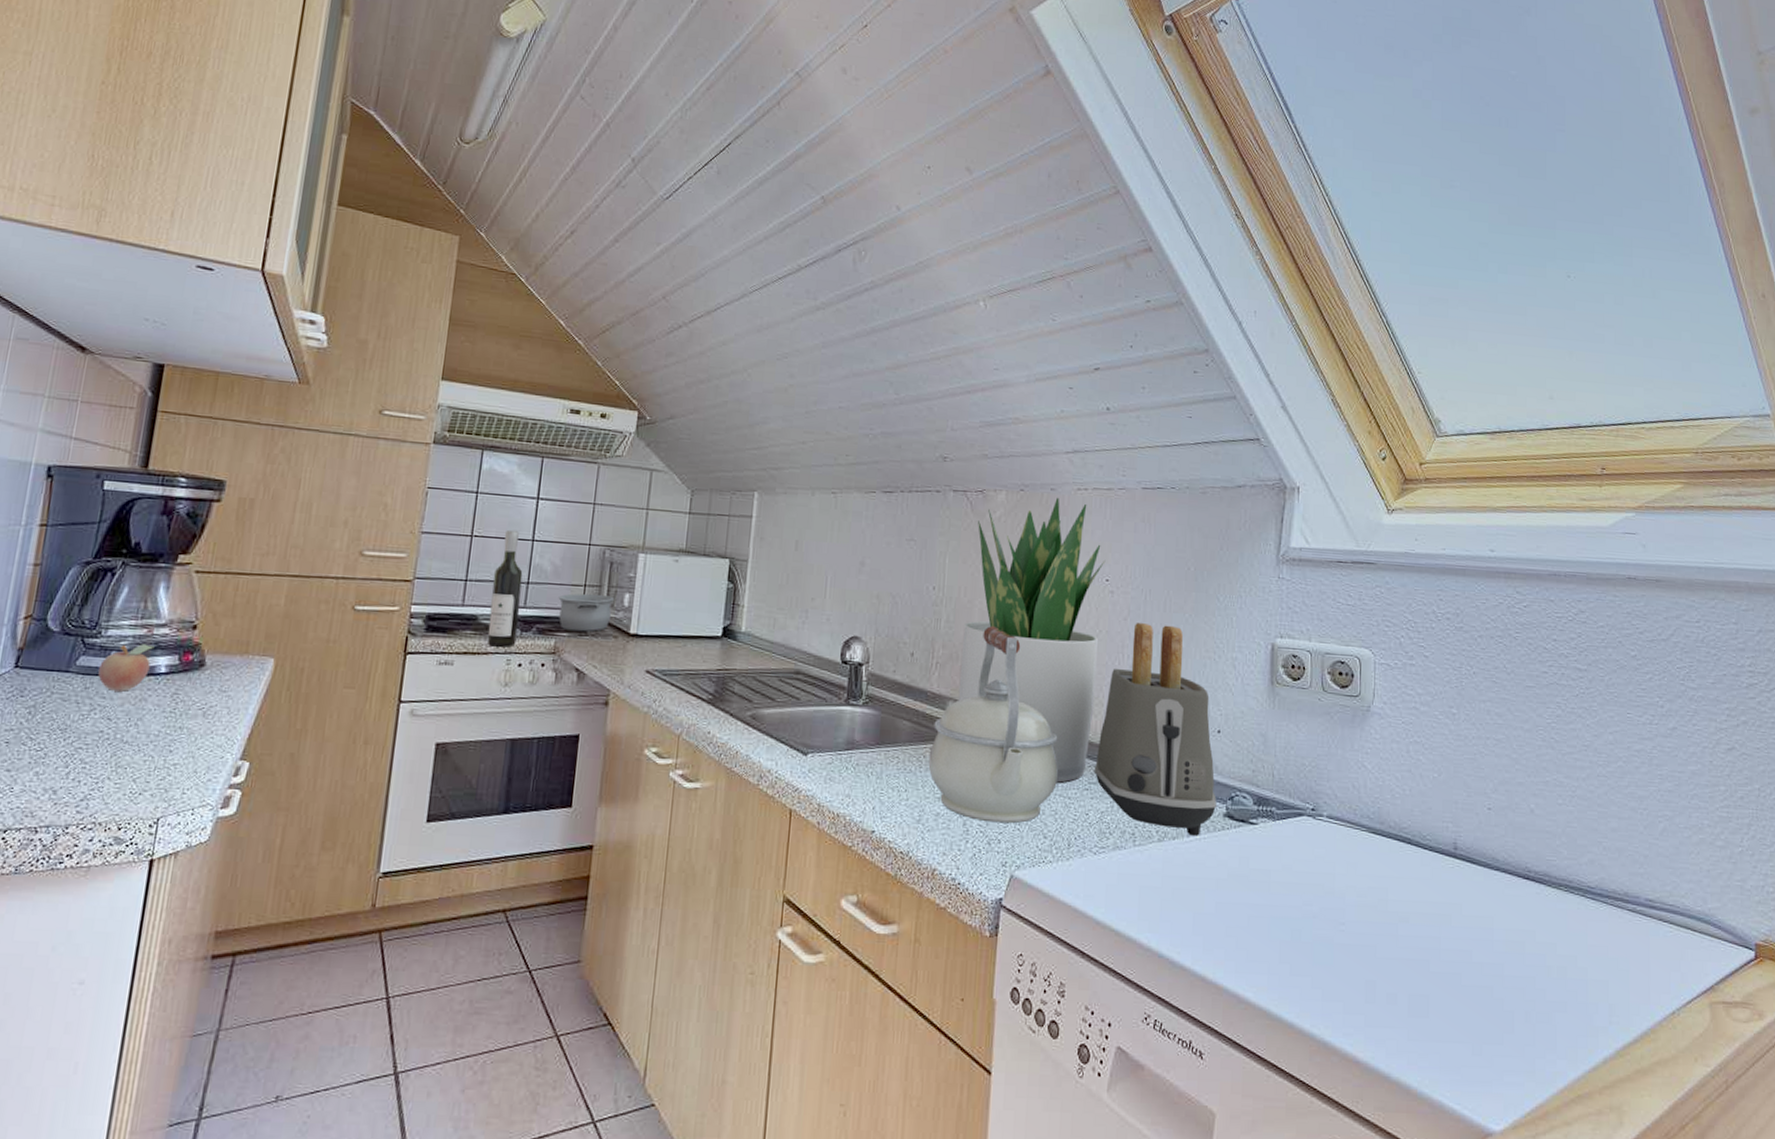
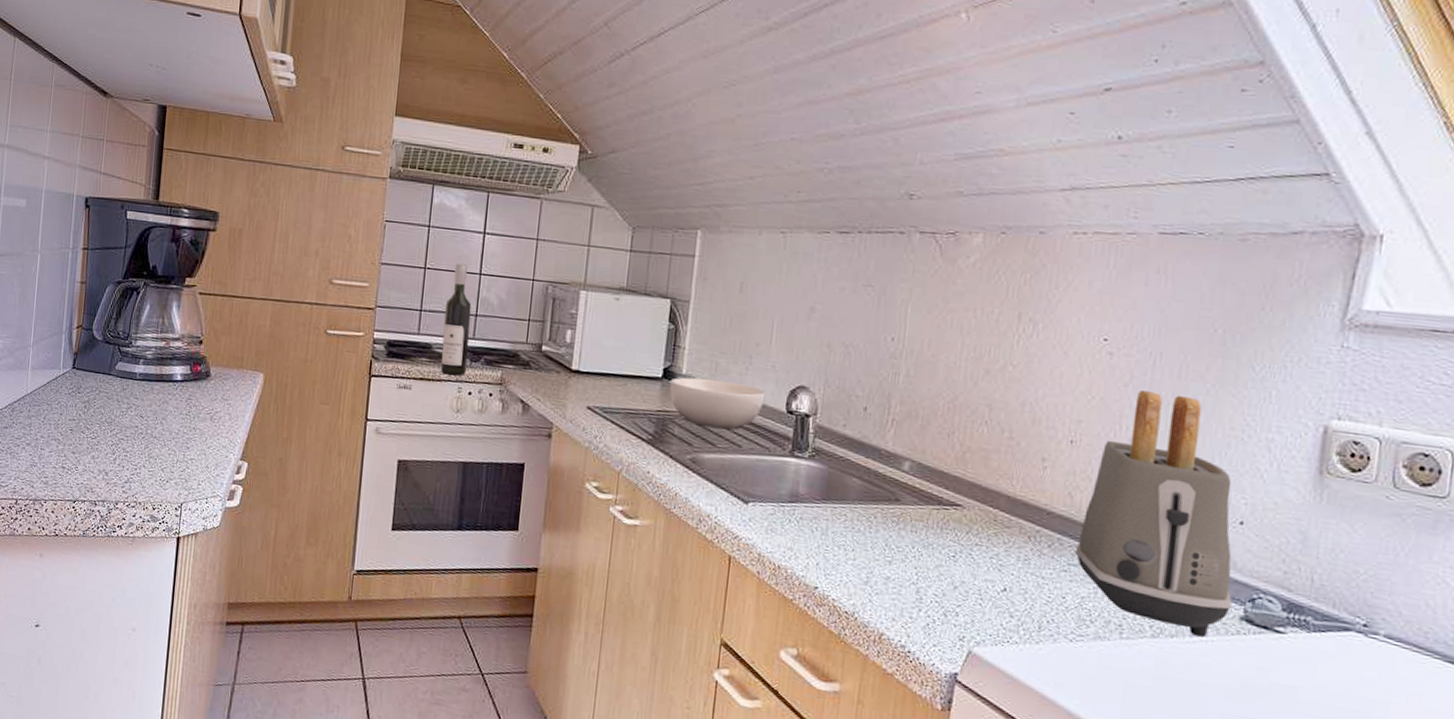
fruit: present [98,644,155,692] -> none [132,354,172,394]
cooking pot: present [558,593,615,632] -> none [504,327,558,366]
bowl: none [728,634,822,684] -> present [669,377,766,430]
kettle: present [928,626,1058,824] -> none [879,384,1033,598]
planter: present [958,497,1106,784] -> none [916,241,1105,562]

